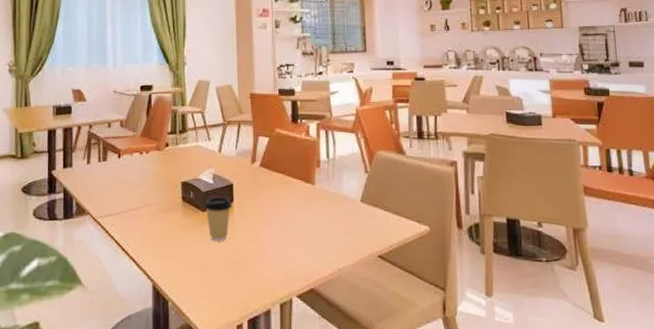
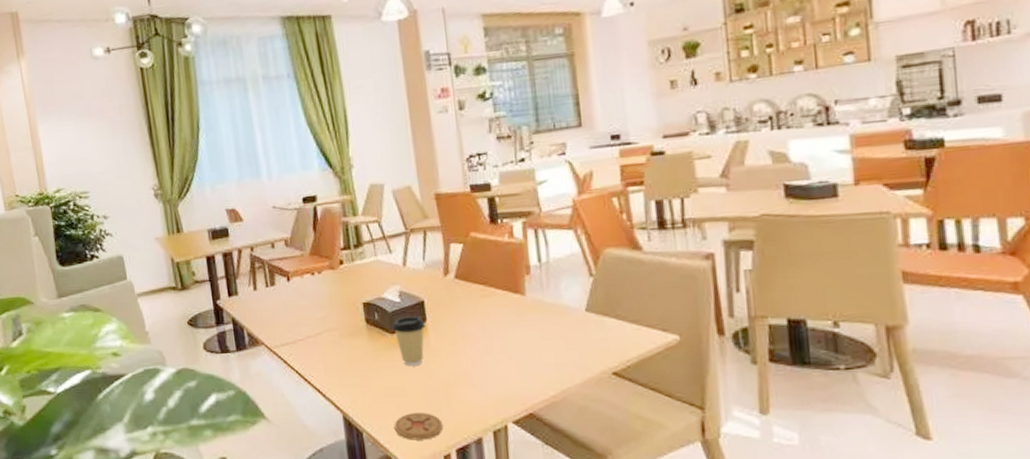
coaster: none [196,285,239,310] -> present [394,413,443,440]

